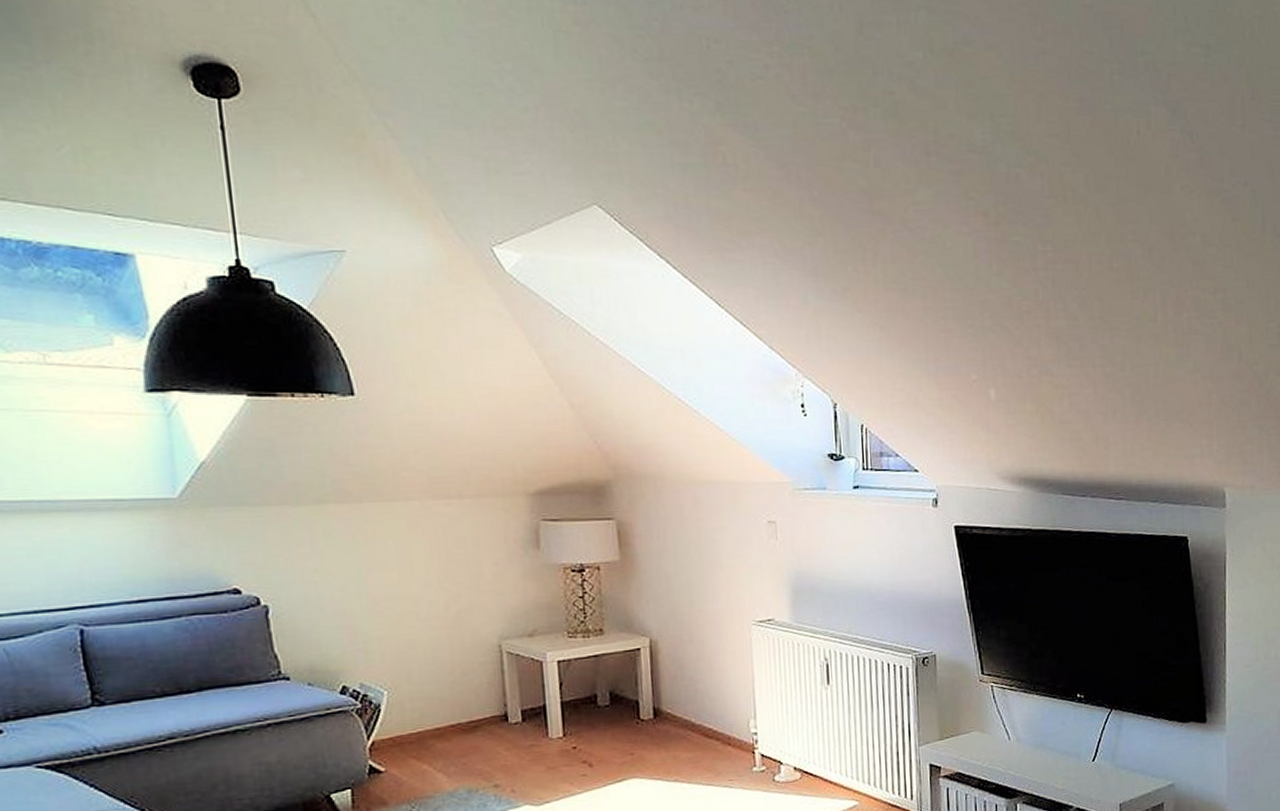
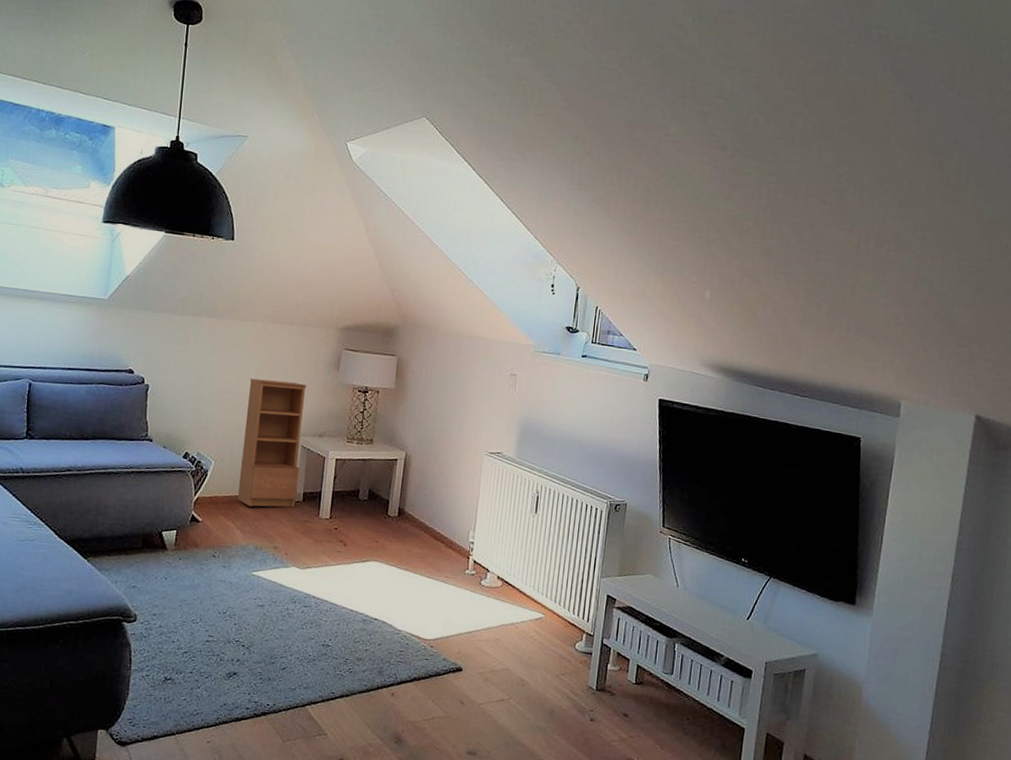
bookcase: none [417,572,513,741] -> present [238,378,306,507]

